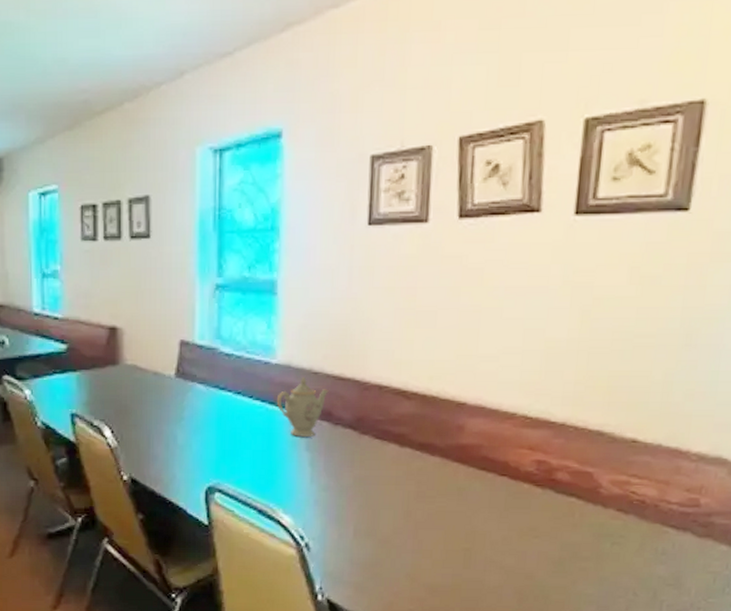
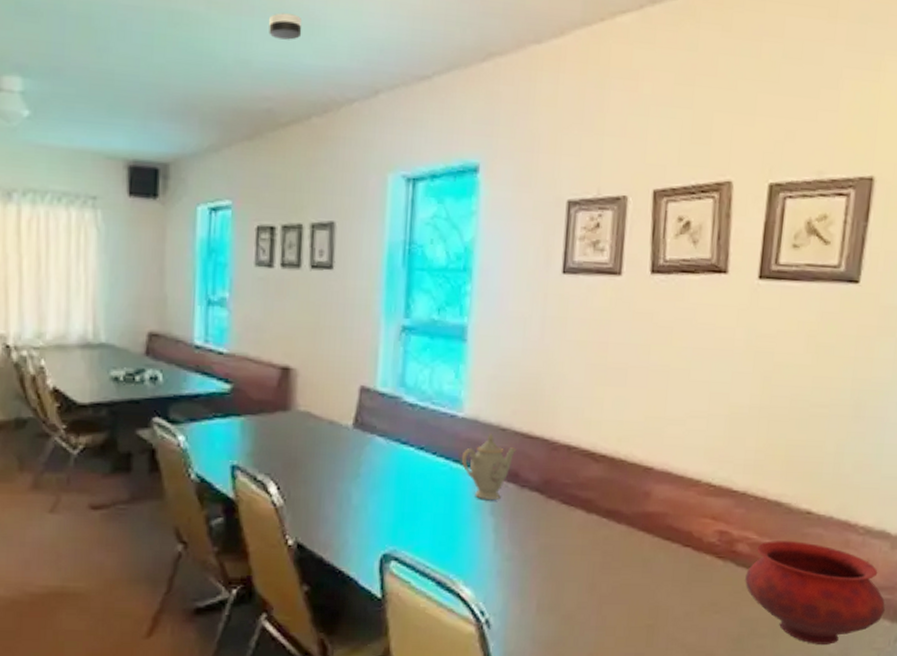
smoke detector: none [81,11,111,36] -> present [269,13,303,40]
bowl: none [565,469,723,568] -> present [745,541,886,644]

